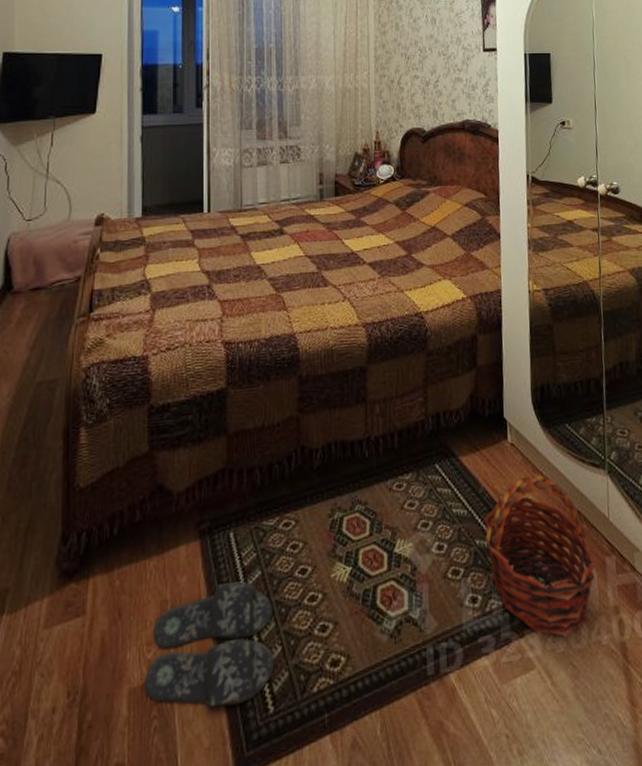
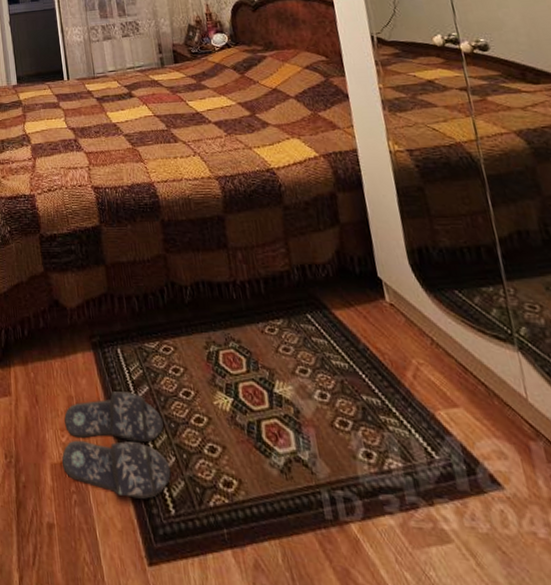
basket: present [484,474,596,637] -> none [369,339,518,518]

